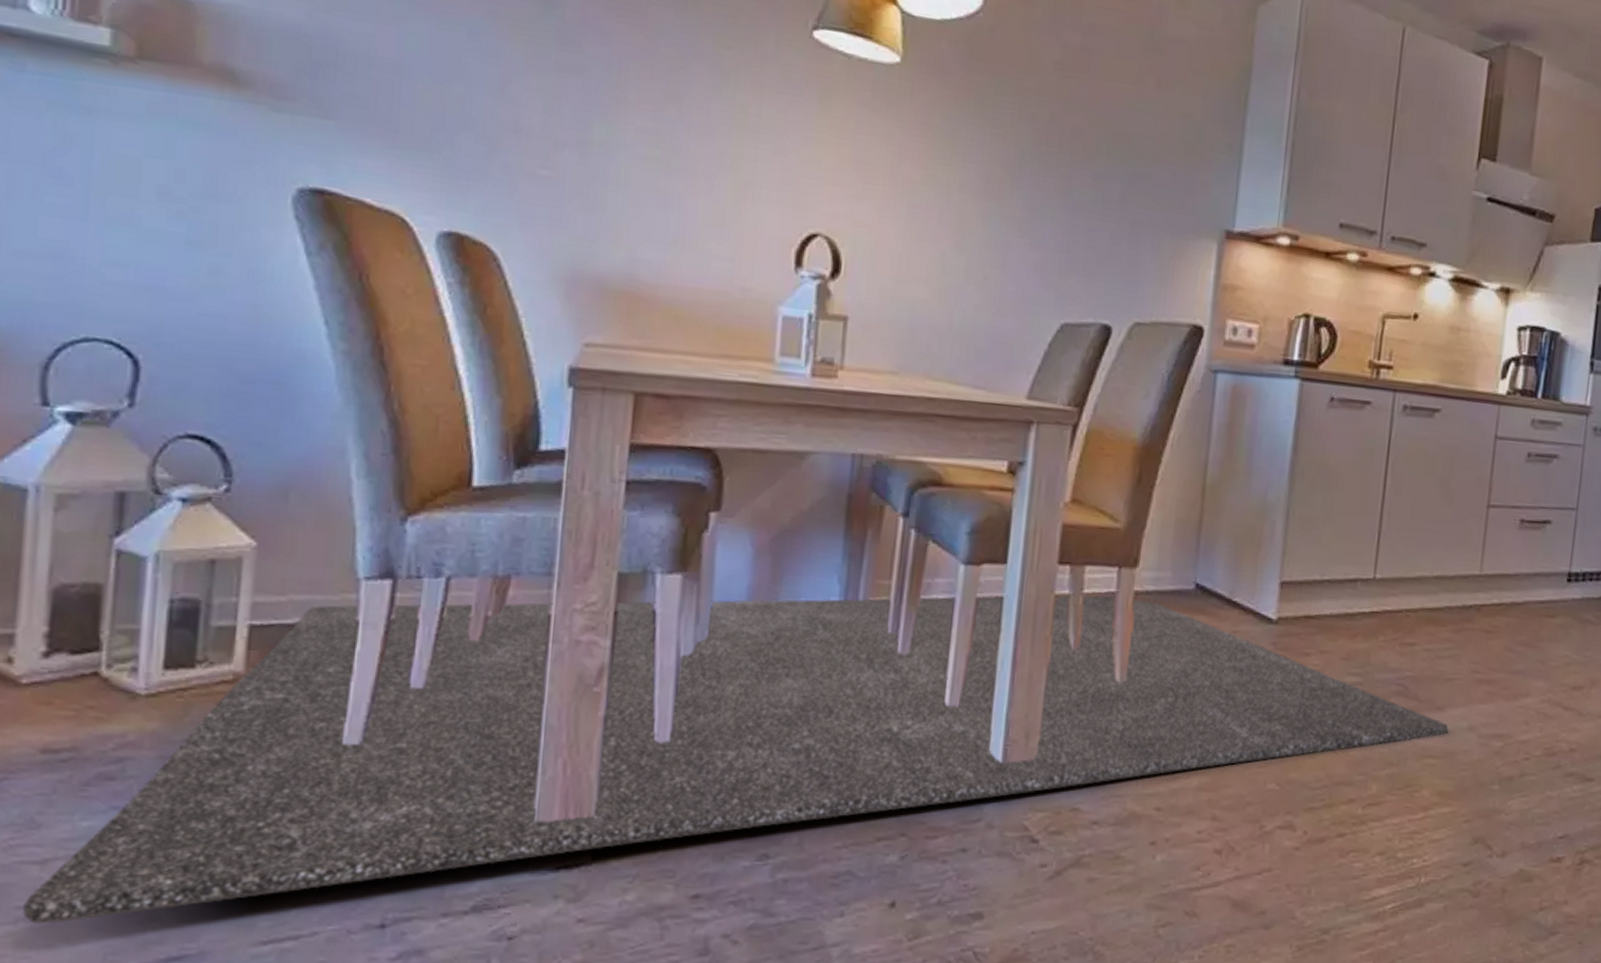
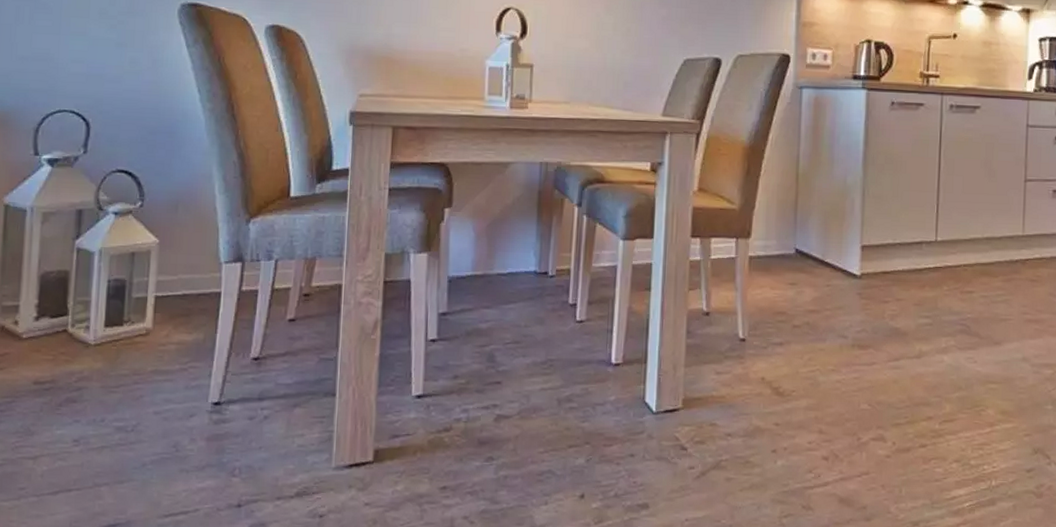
rug: present [23,595,1449,924] -> none [23,260,1006,500]

